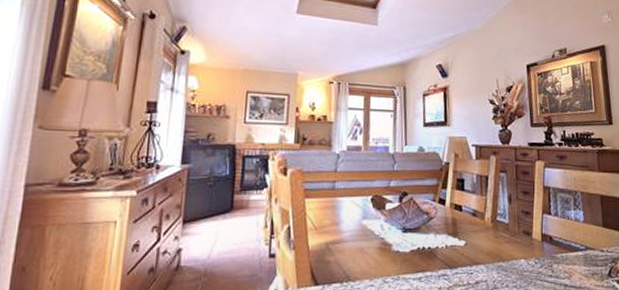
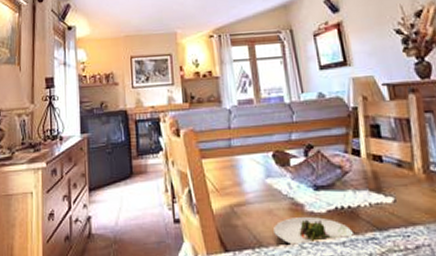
salad plate: none [362,256,430,281] -> present [274,217,355,246]

